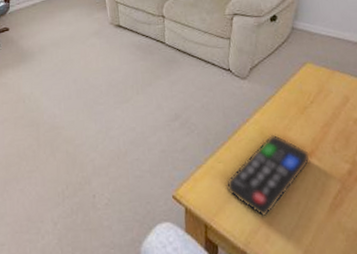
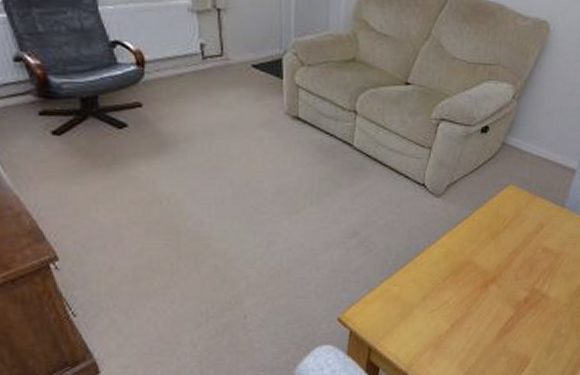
remote control: present [226,134,310,217] -> none [398,258,491,341]

